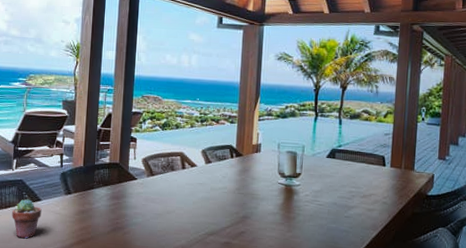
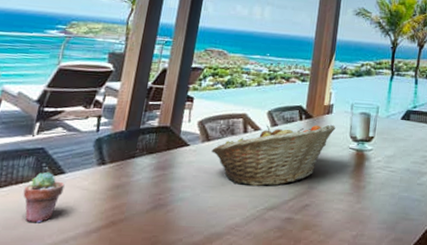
fruit basket: none [156,162,265,215] -> present [211,124,336,187]

